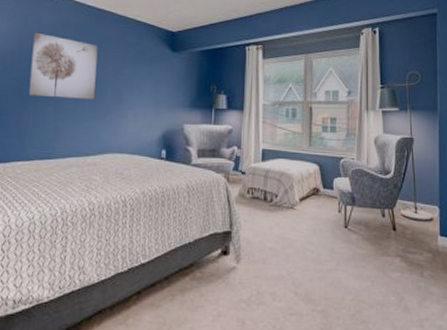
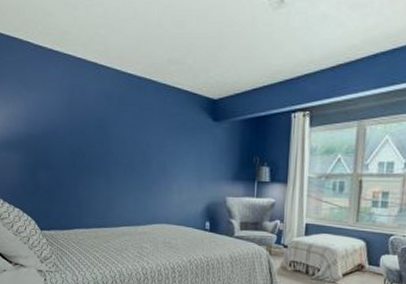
wall art: present [28,32,98,99] -> none [81,104,141,171]

